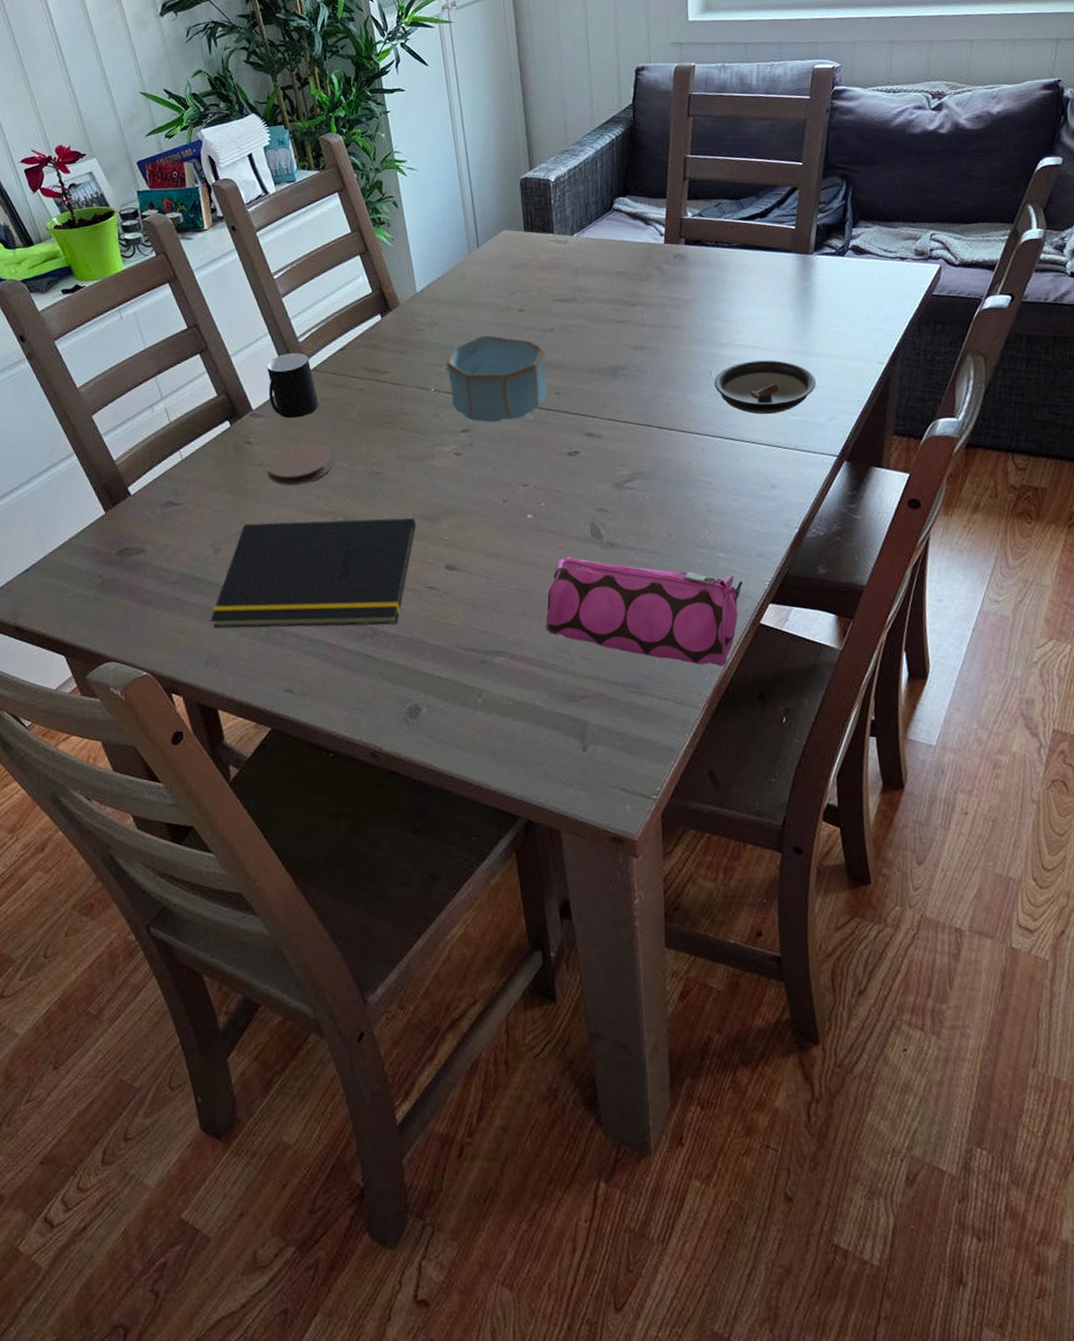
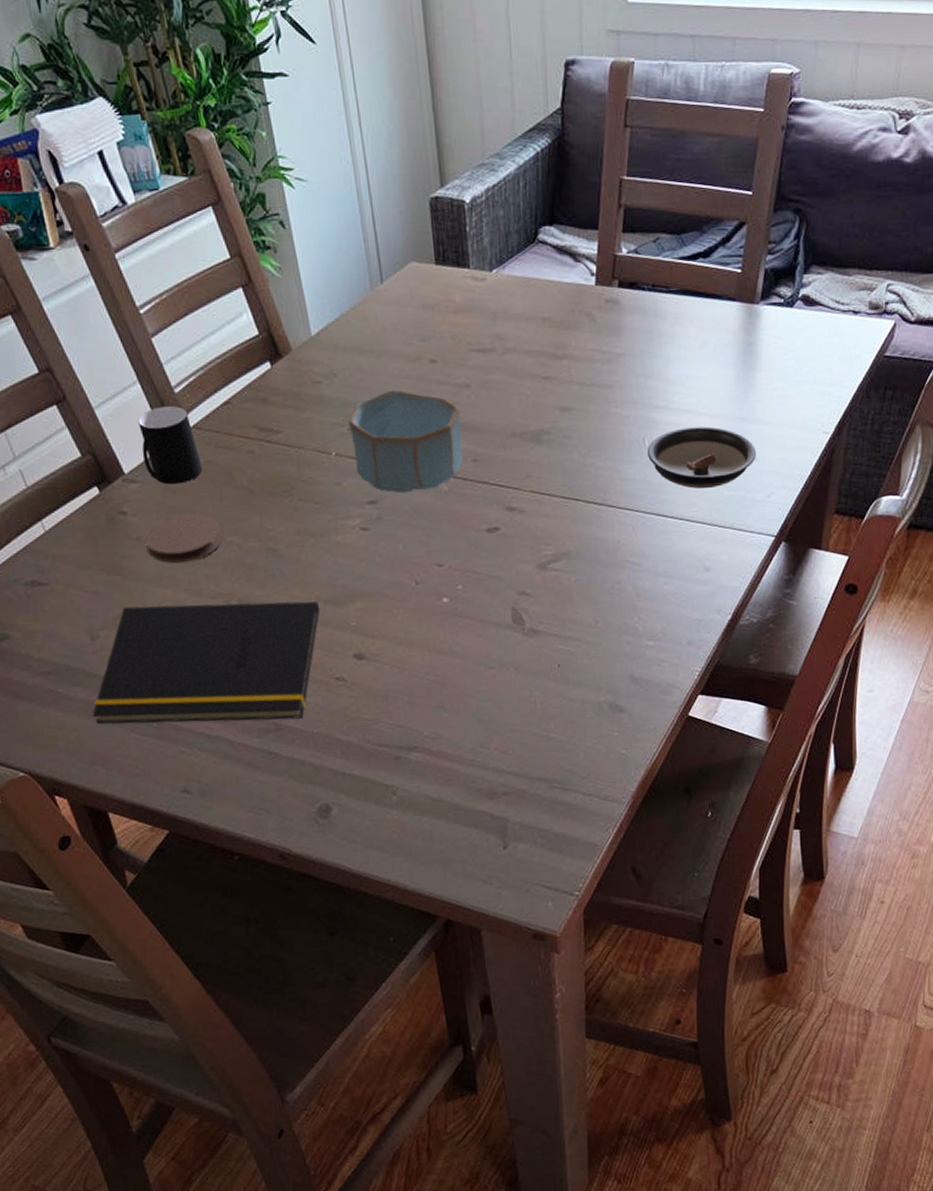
pencil case: present [545,556,743,667] -> none [463,644,672,761]

